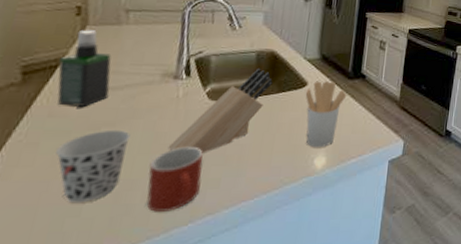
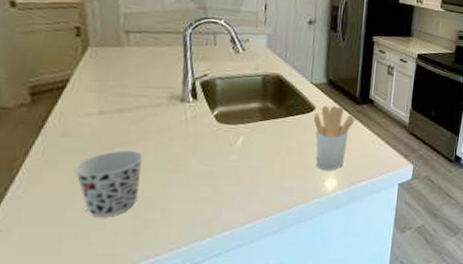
spray bottle: present [57,30,112,107] -> none [65,51,119,128]
mug: present [146,146,203,212] -> none [165,167,217,227]
knife block: present [167,68,273,153] -> none [181,91,280,174]

